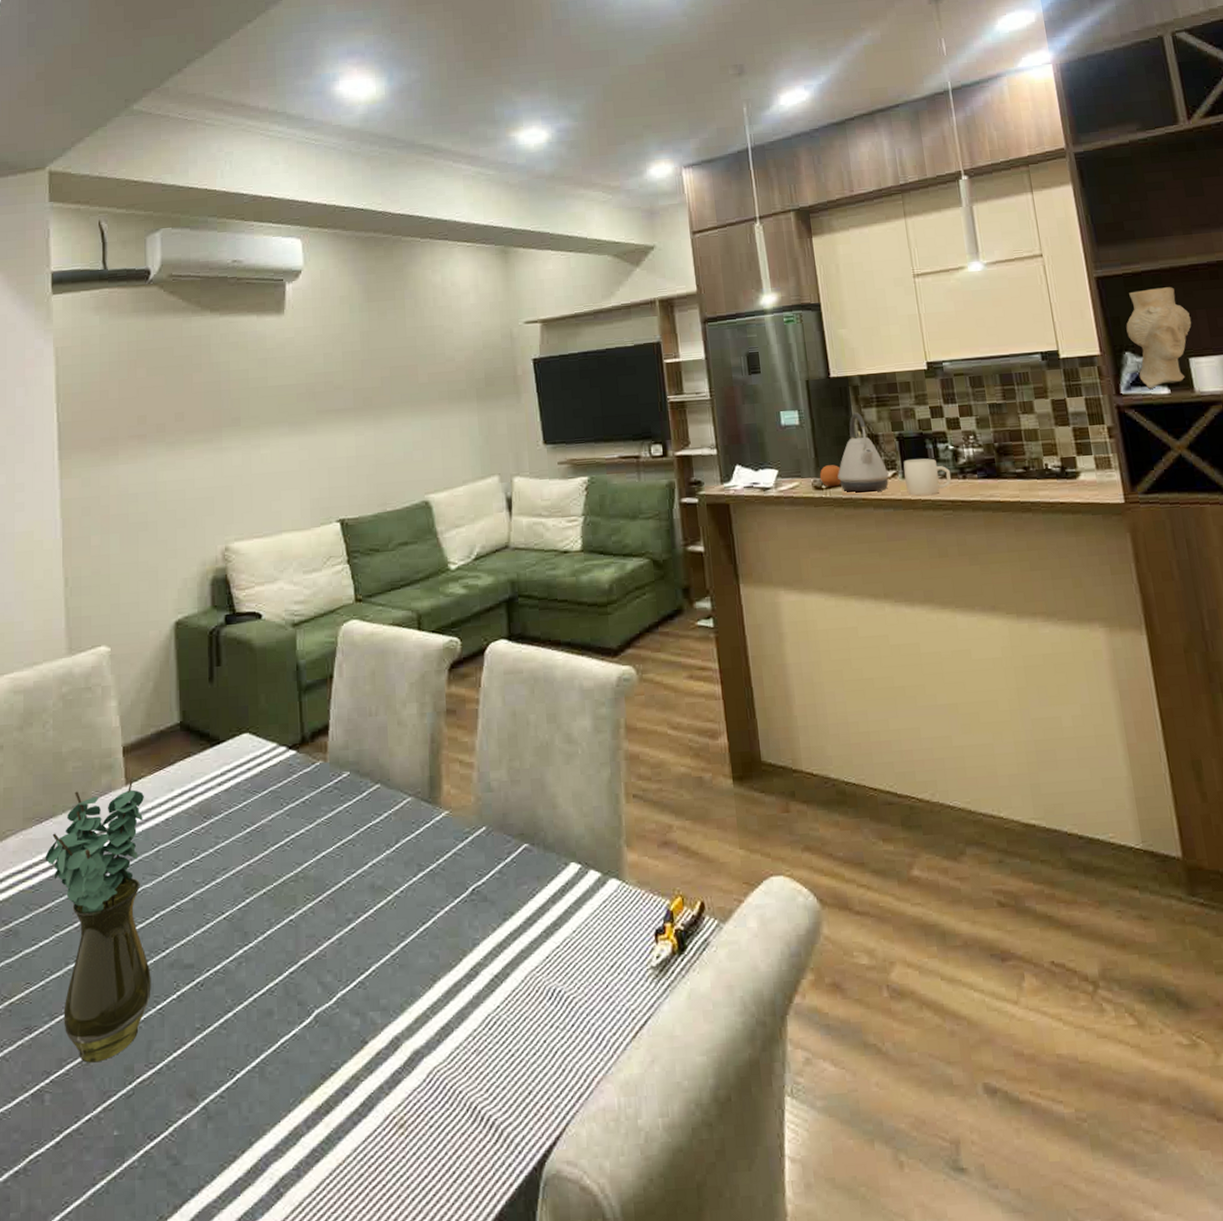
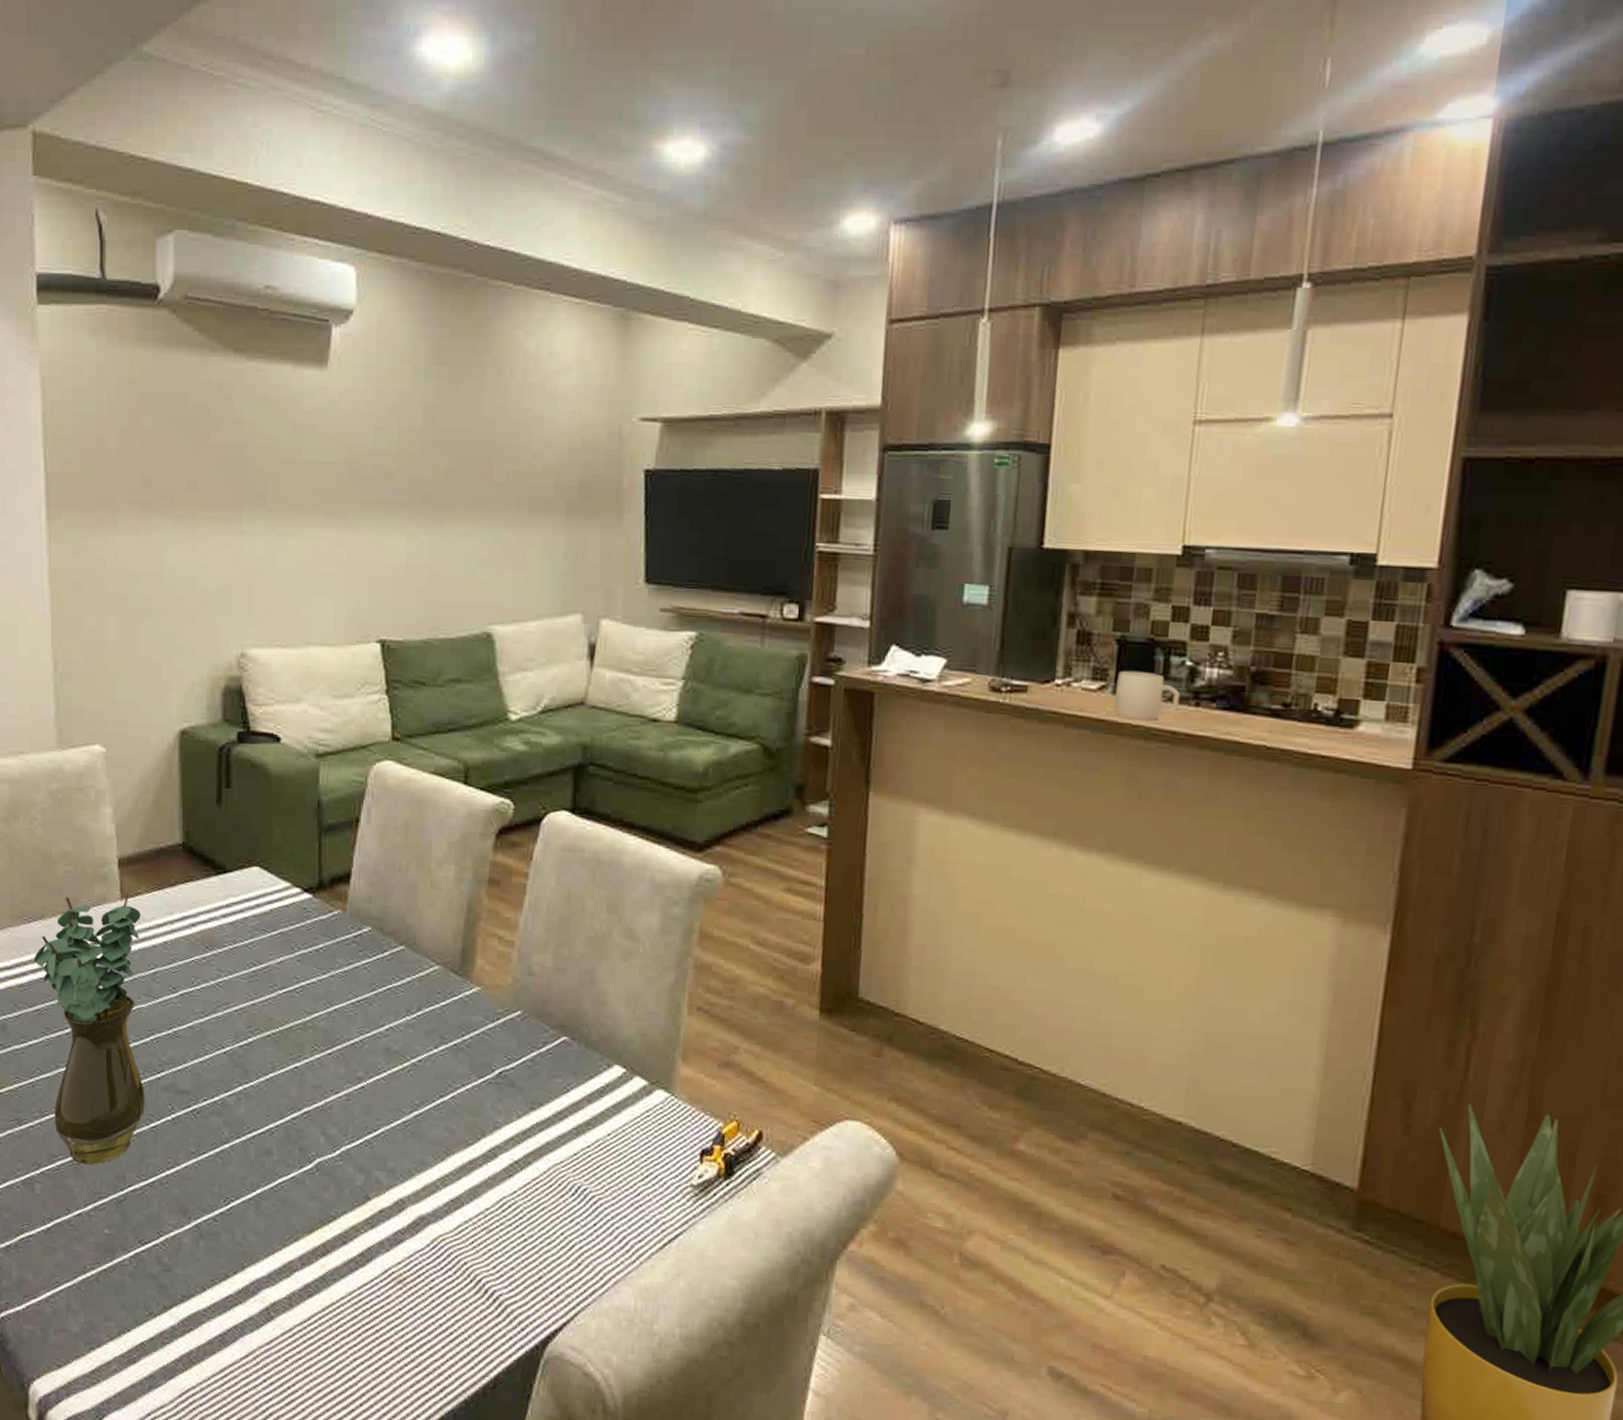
fruit: present [819,465,841,488] -> none [1000,662,1031,692]
kettle: present [837,412,889,493] -> none [1025,599,1095,706]
decorative vase: present [1126,287,1192,389] -> none [1484,484,1590,625]

